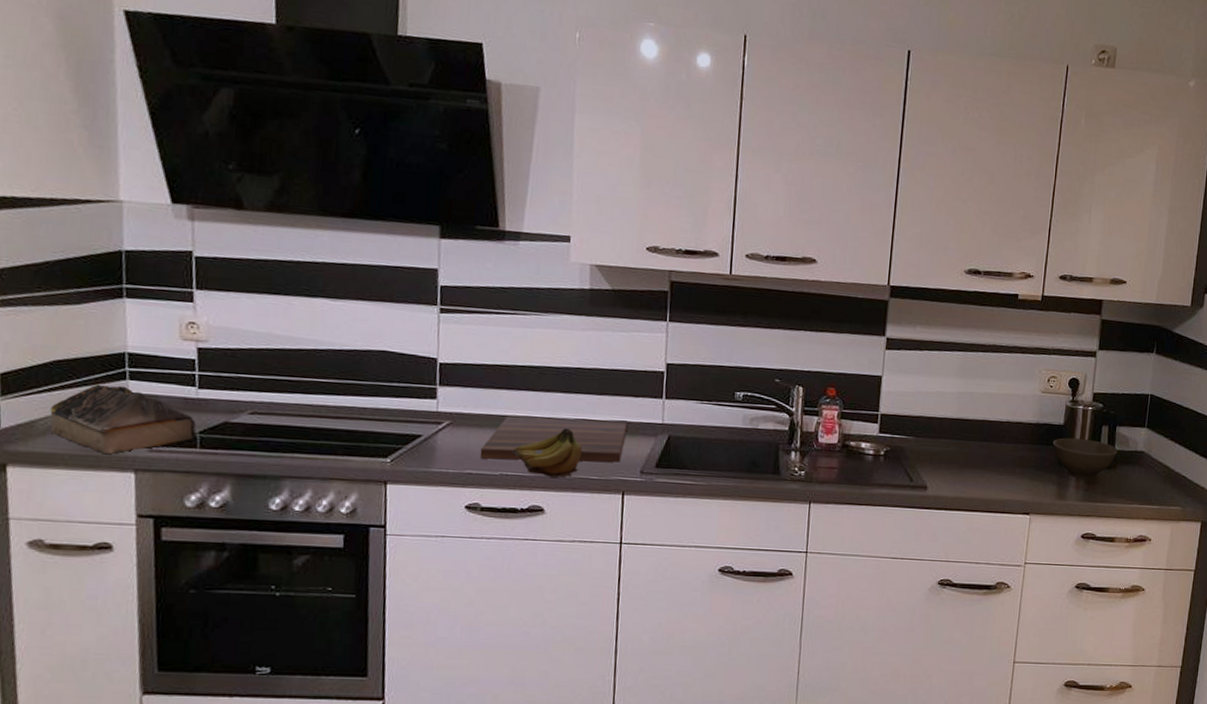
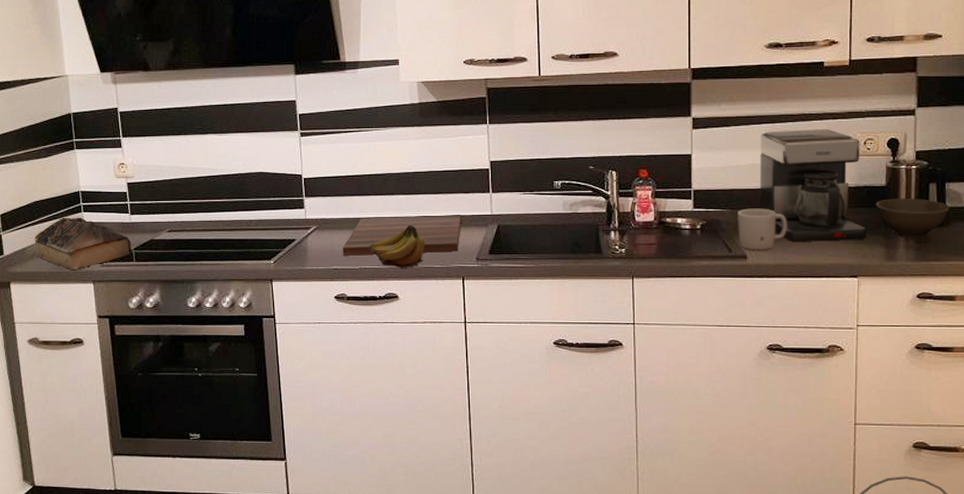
mug: none [920,437,969,482] -> present [738,208,787,251]
coffee maker: none [945,359,1044,477] -> present [760,129,866,242]

